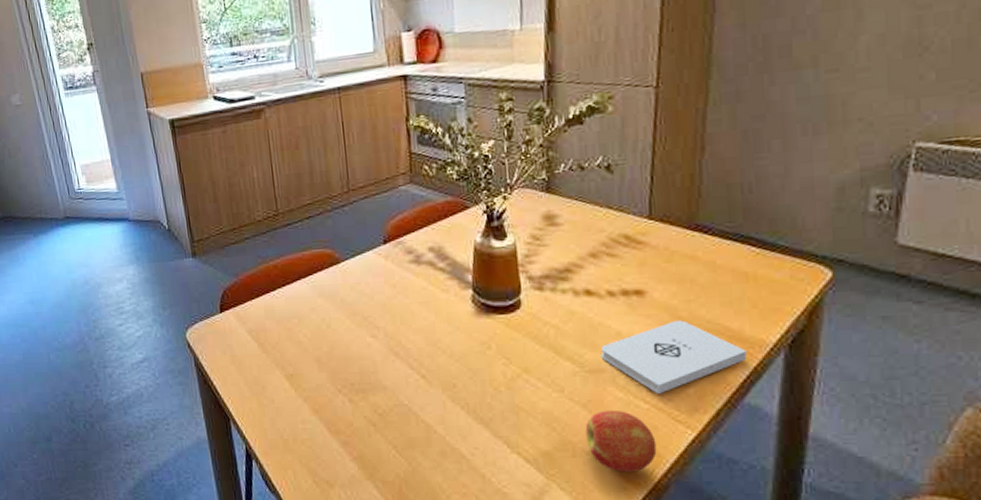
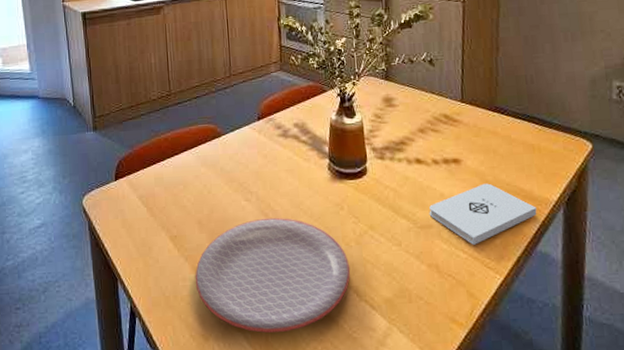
plate: none [315,356,500,482] -> present [195,217,351,333]
apple: present [585,409,657,472] -> none [418,259,474,314]

